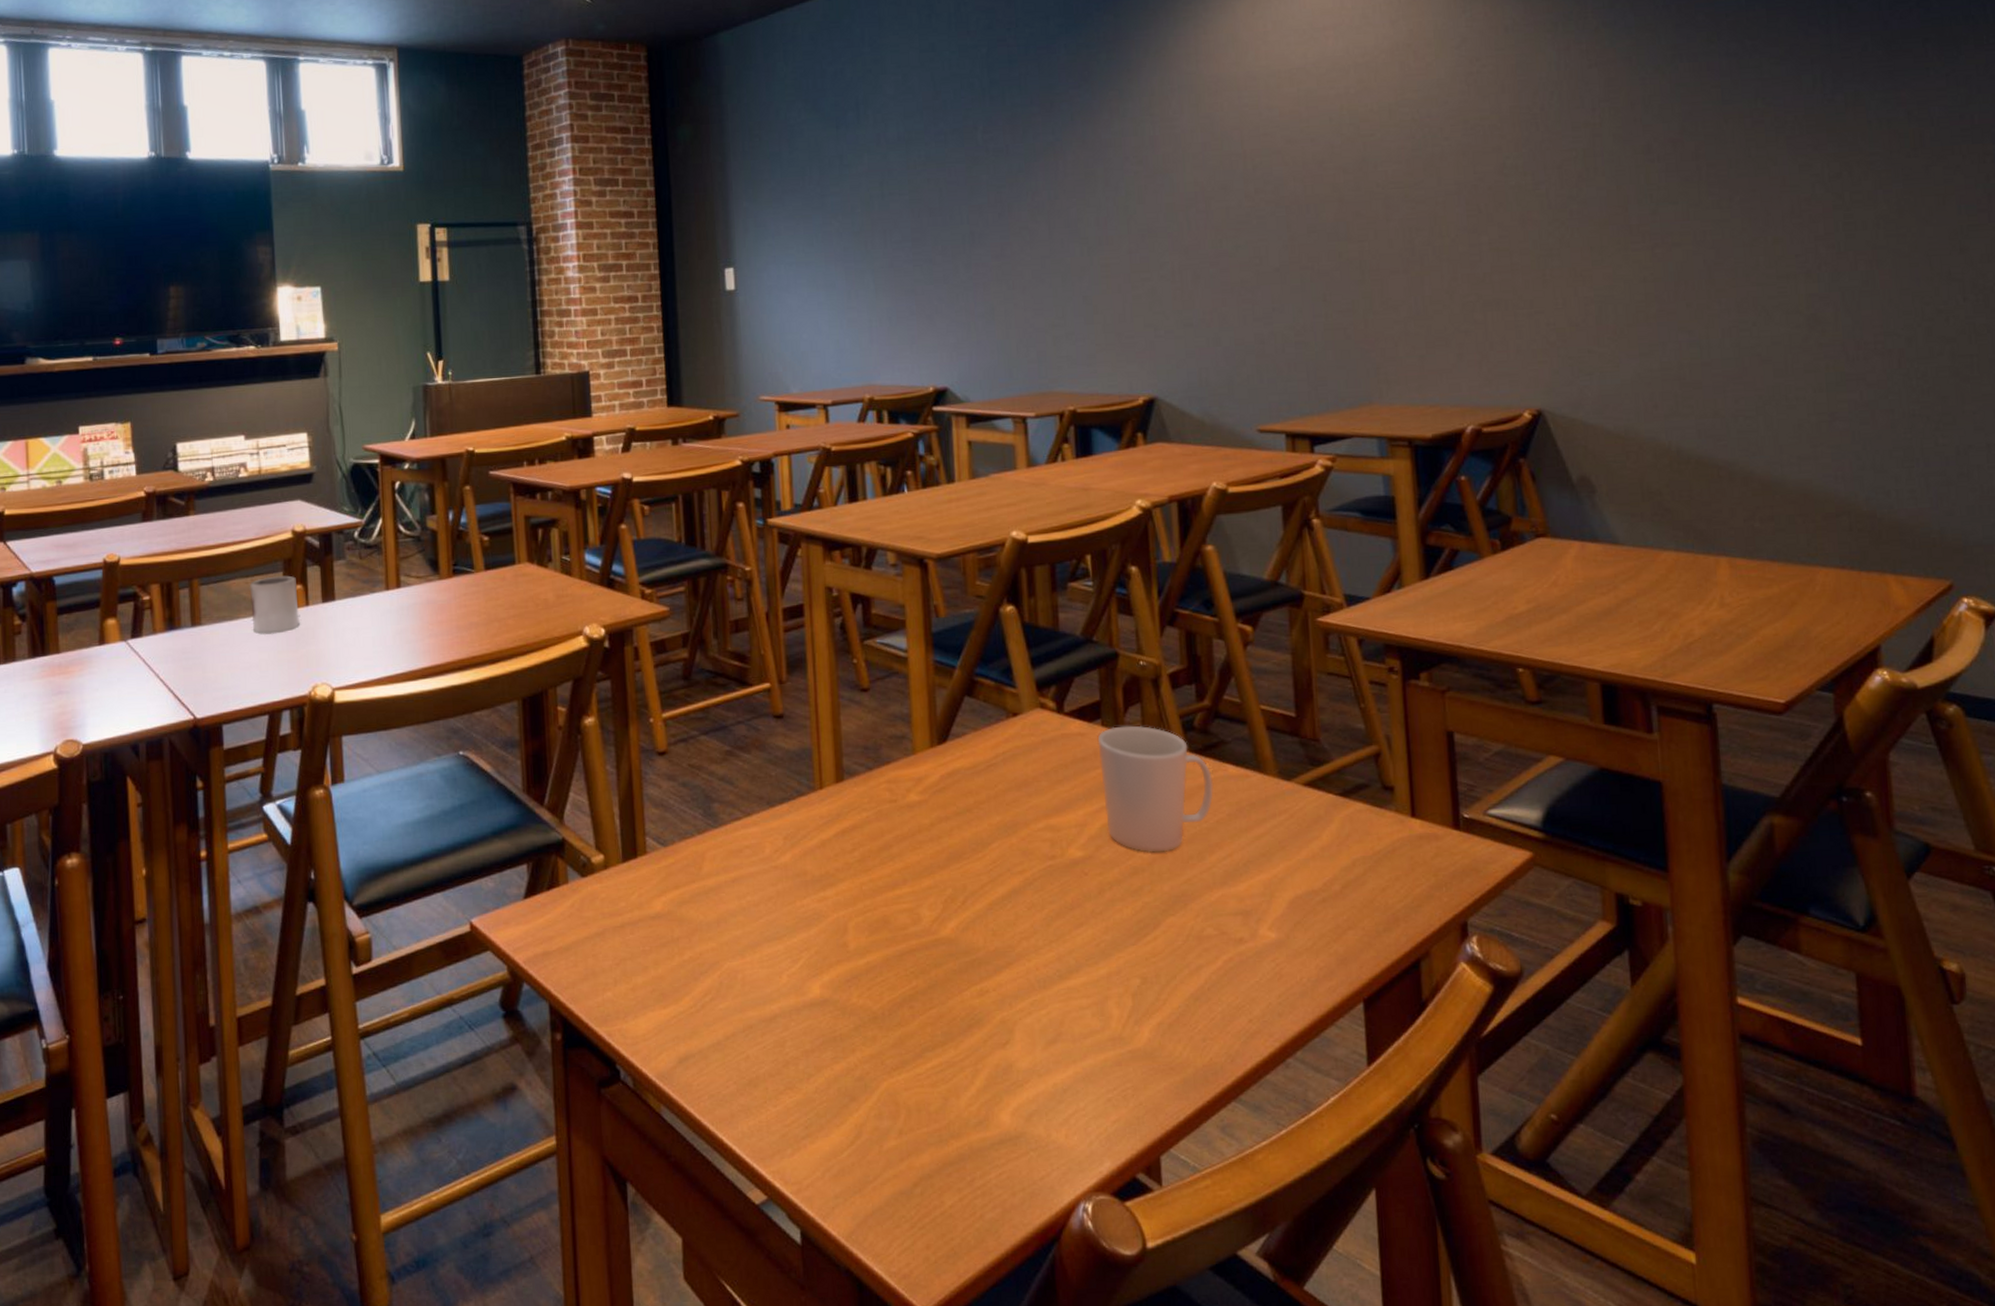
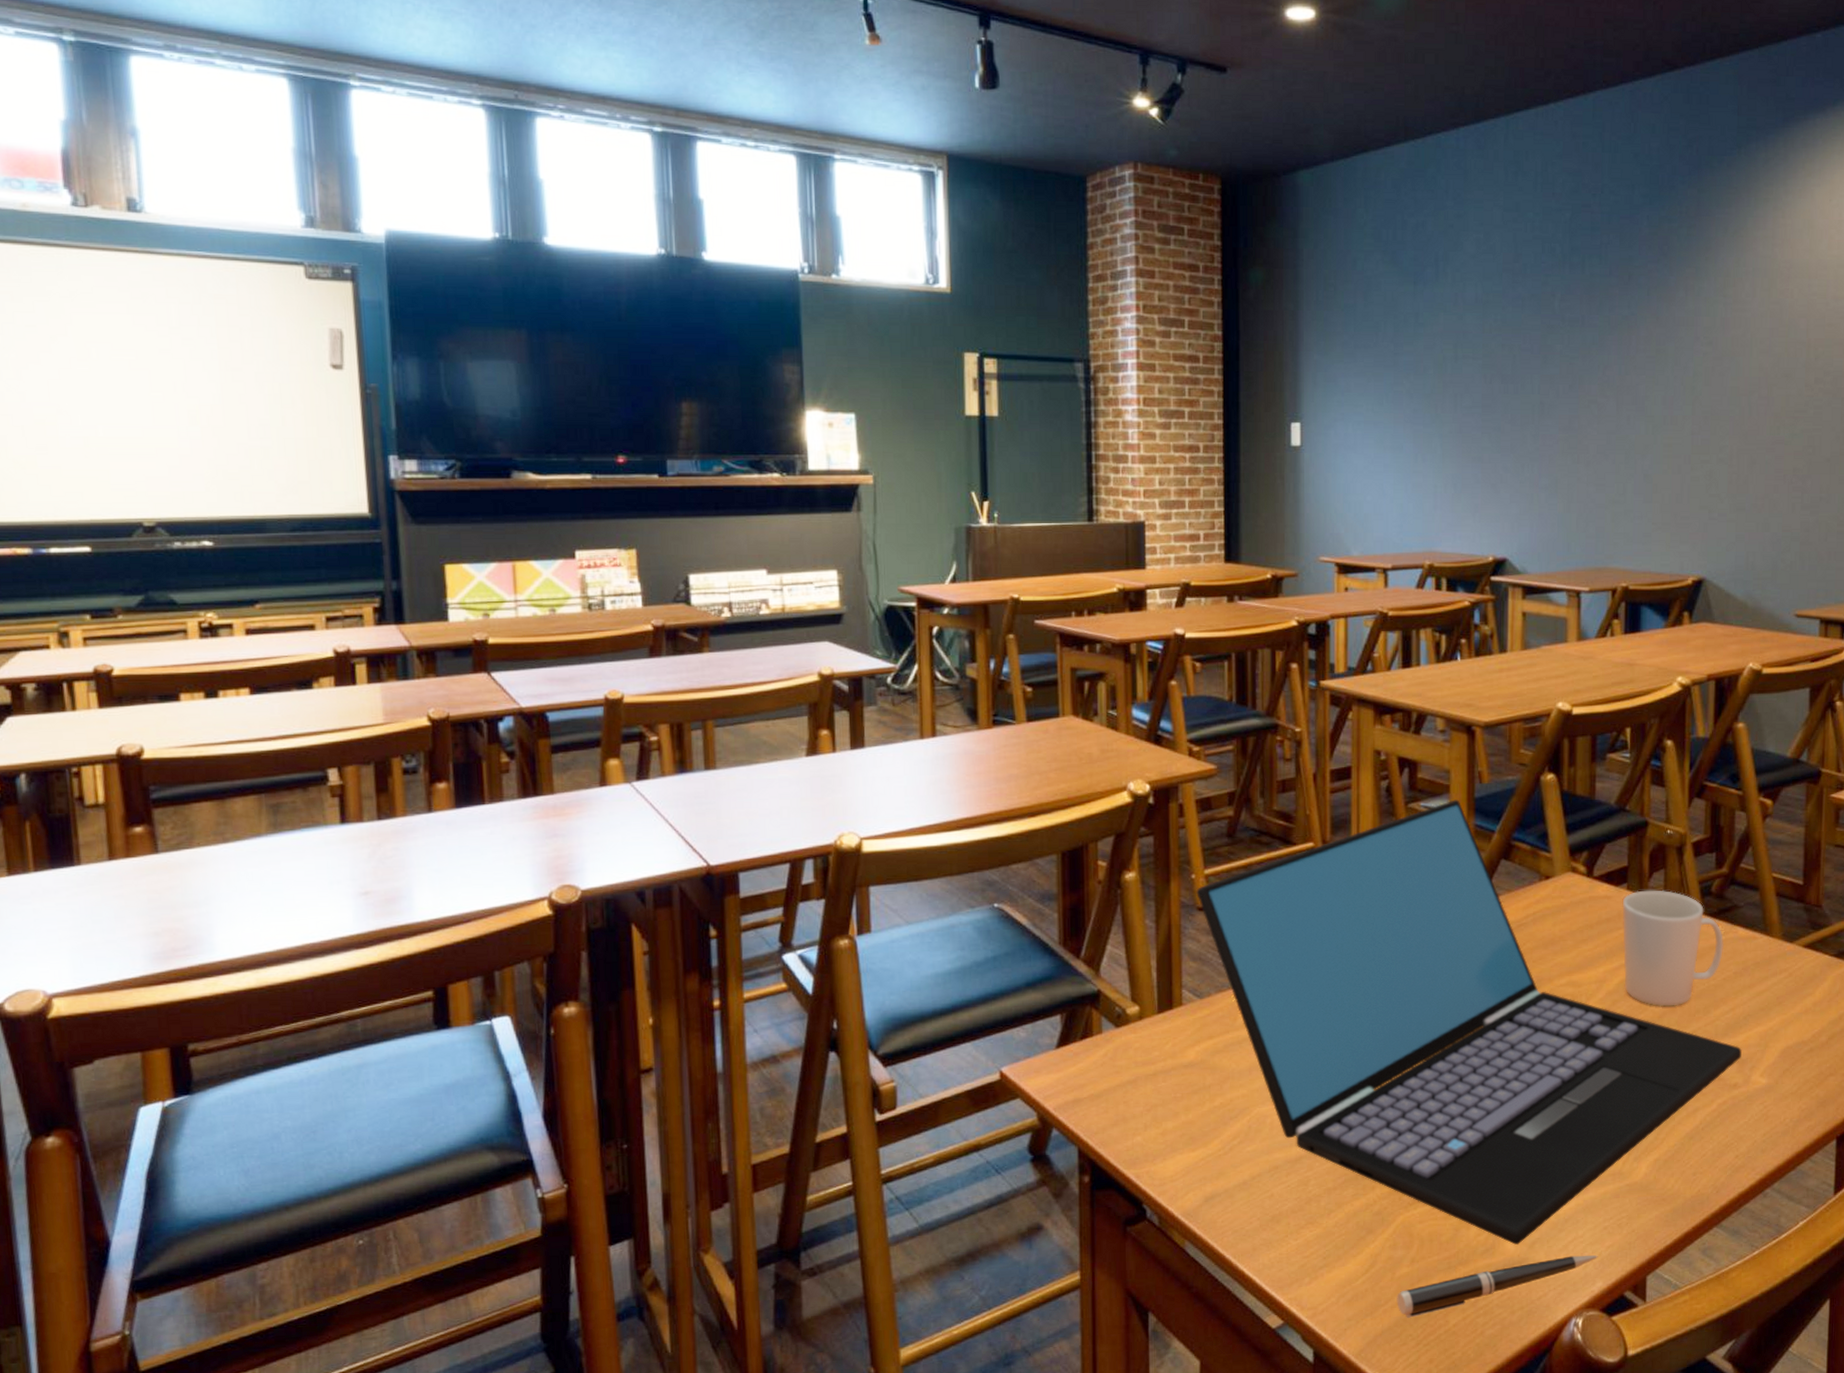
cup: present [249,575,301,635] -> none [770,720,827,781]
laptop: none [655,635,1245,1117] -> present [1196,799,1742,1245]
pen: none [886,1130,1104,1197] -> present [1397,1255,1598,1318]

